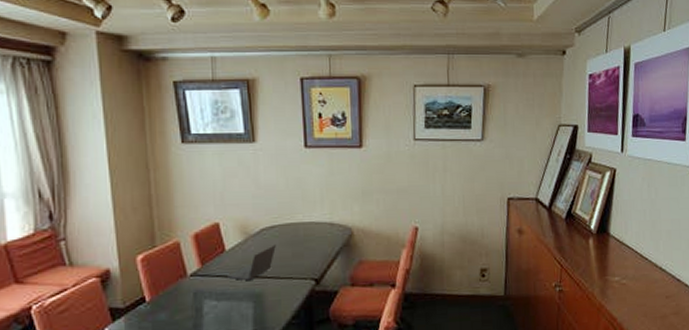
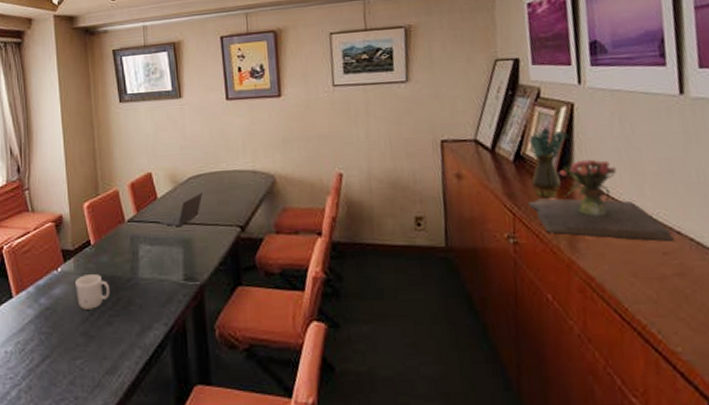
flower arrangement: none [574,218,675,287] -> present [528,159,674,241]
vase: none [578,188,610,252] -> present [528,126,569,198]

